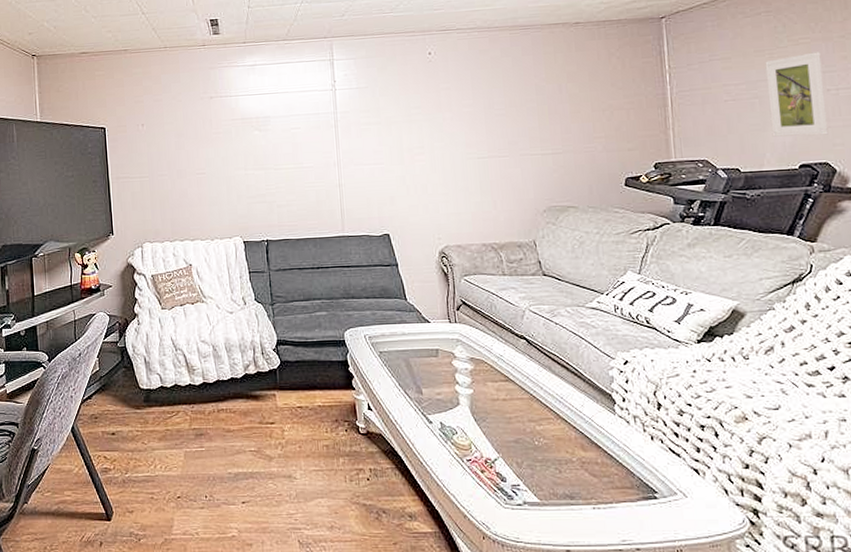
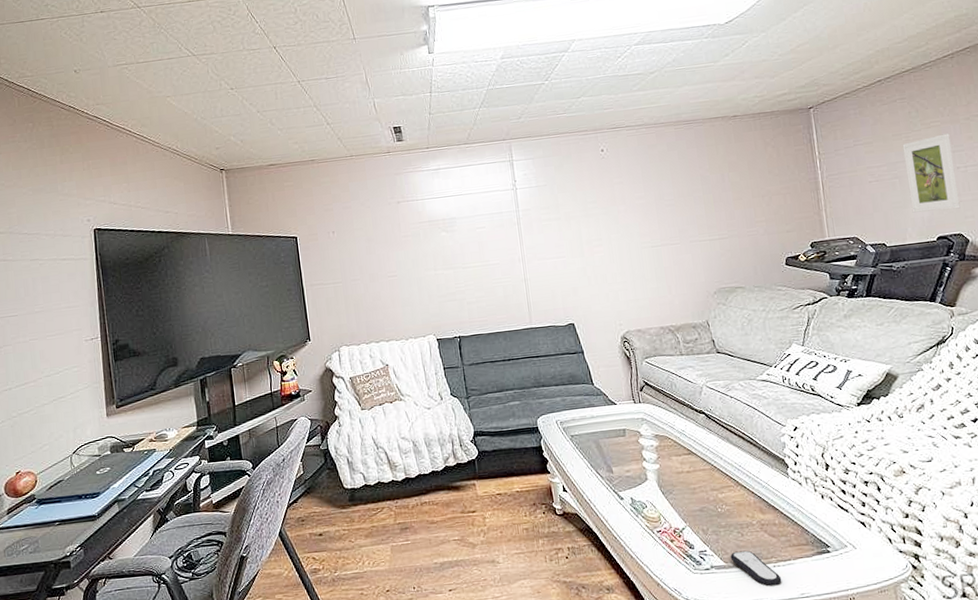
remote control: none [545,488,602,529] -> present [730,550,782,587]

